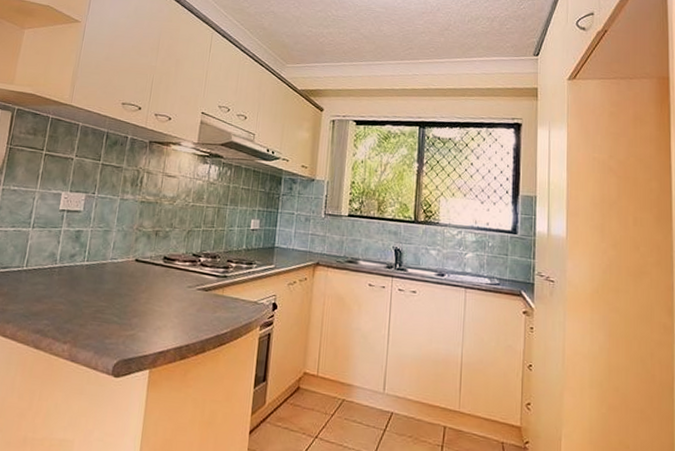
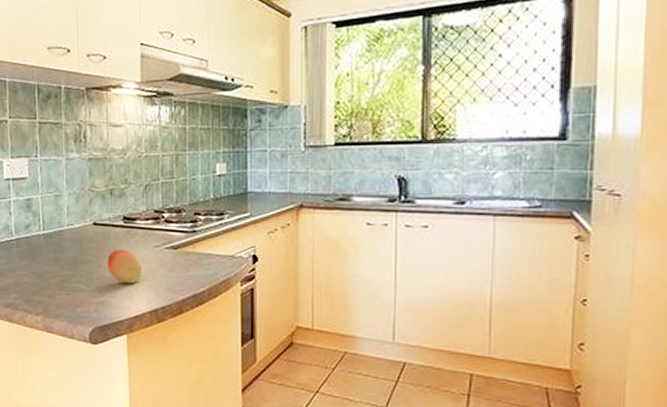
fruit: none [141,286,174,320] -> present [107,249,142,284]

